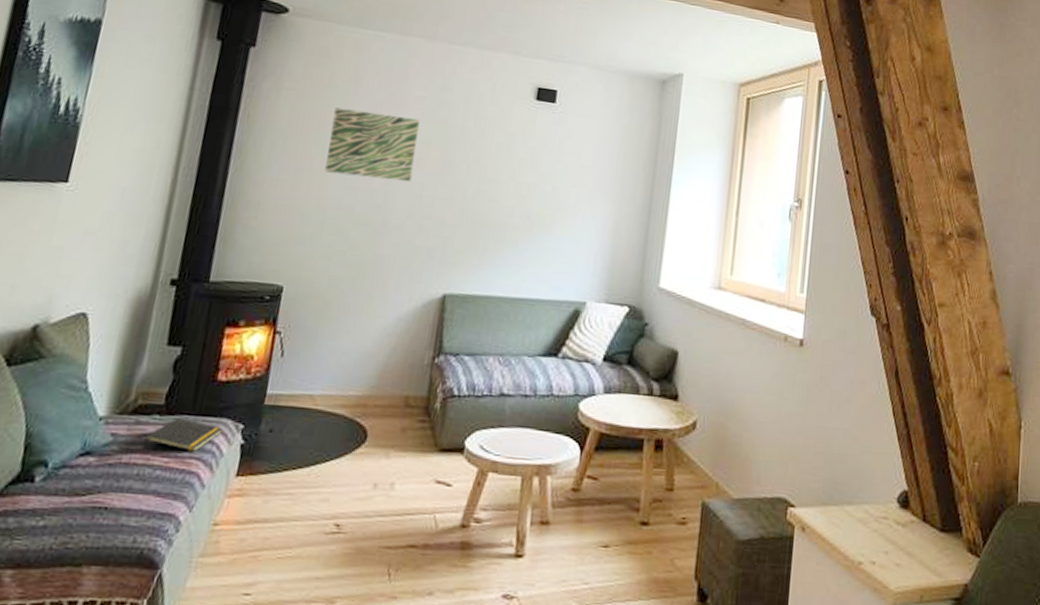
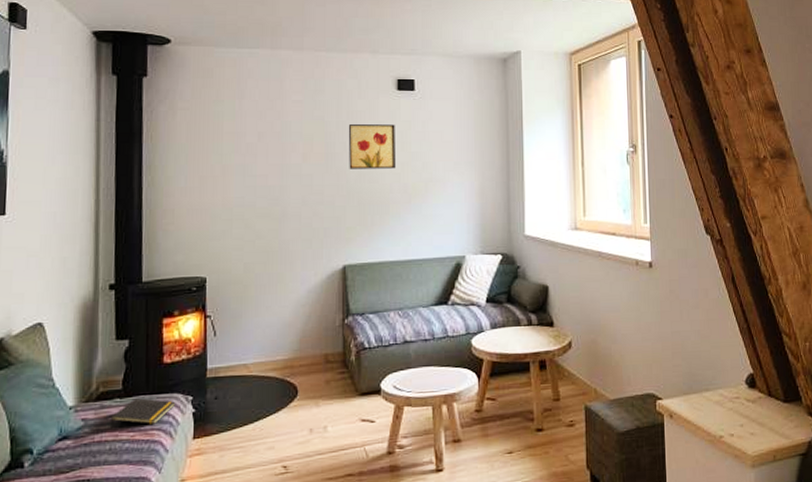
wall art: present [325,107,420,182] -> none [224,120,301,176]
wall art: none [467,132,528,190] -> present [348,124,397,169]

